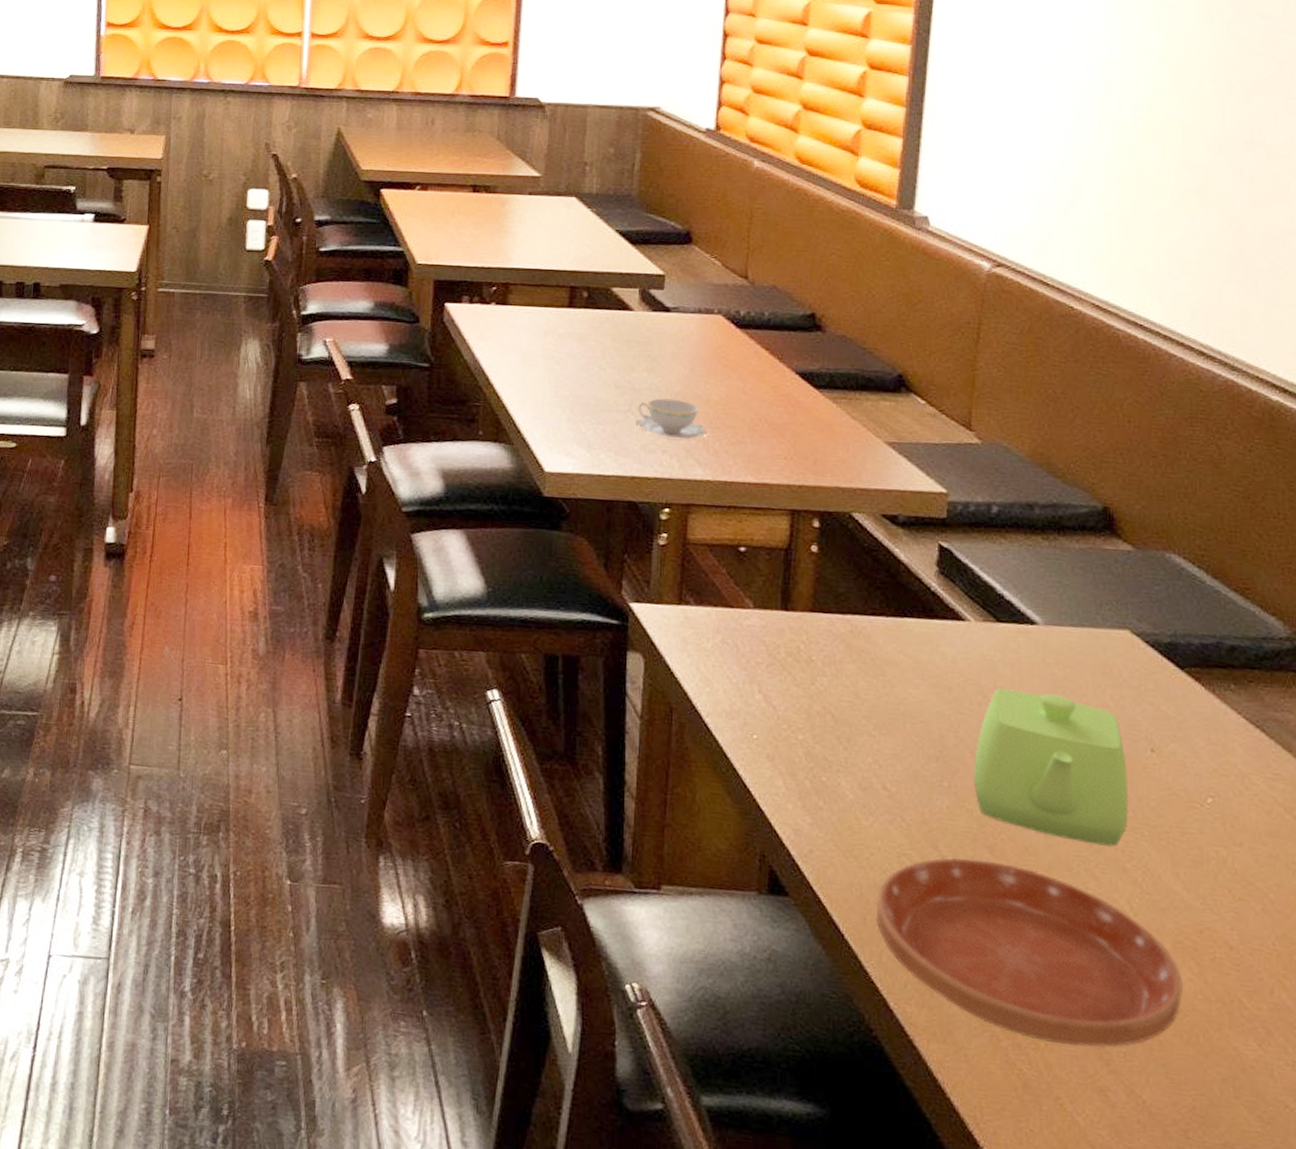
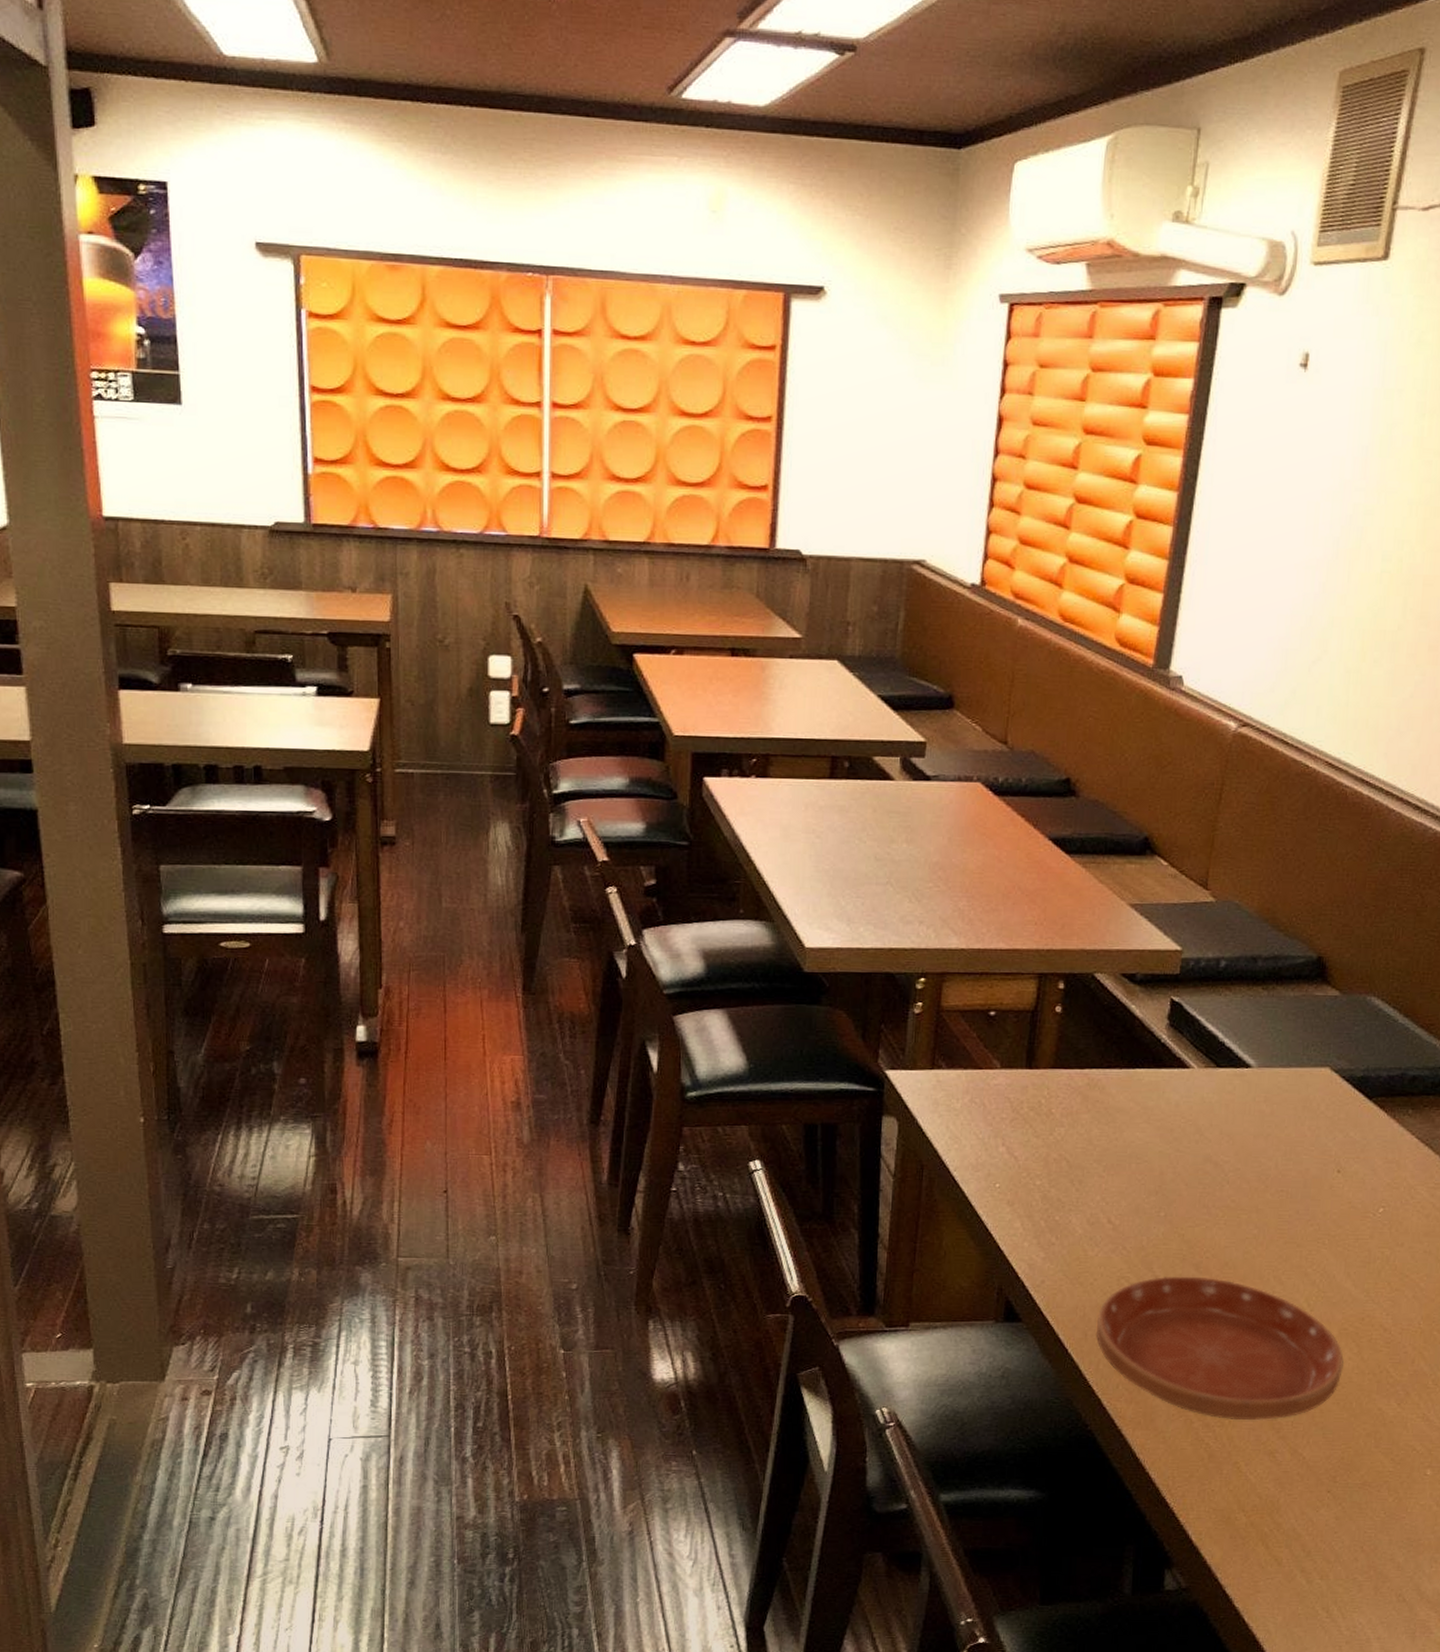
teacup: present [635,398,707,439] -> none [894,869,962,909]
teapot: present [973,688,1128,847] -> none [1186,1127,1317,1255]

